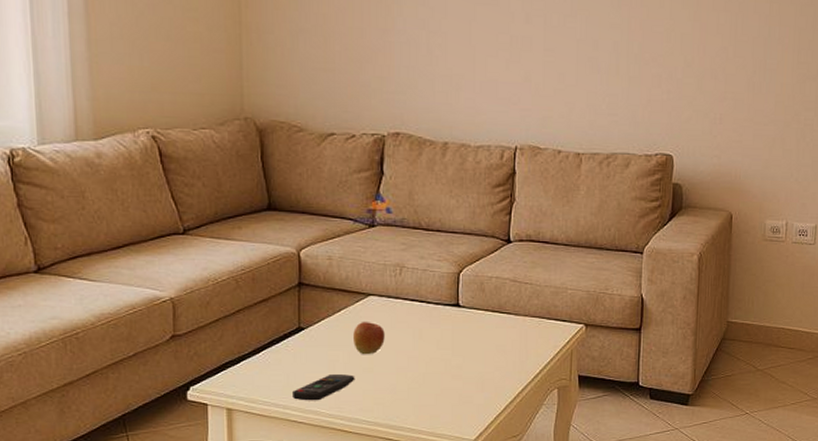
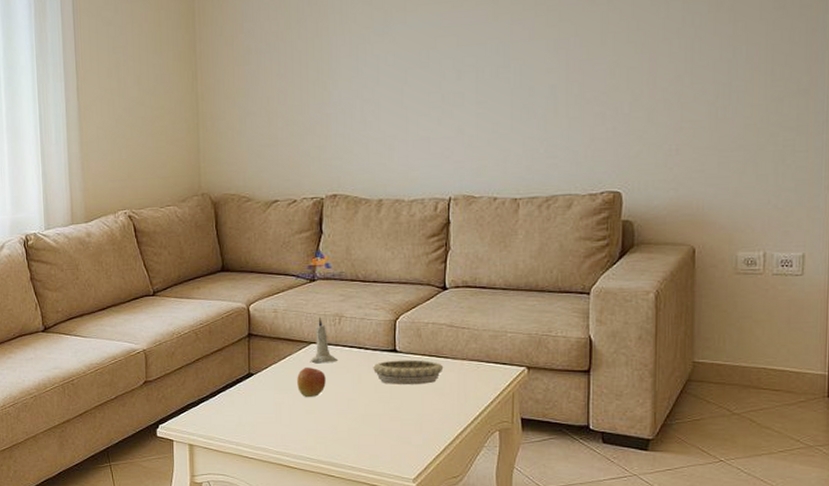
remote control: present [292,374,355,401] -> none [244,416,299,439]
candle: none [367,266,399,316] -> present [310,316,338,363]
decorative bowl: none [435,315,506,342] -> present [373,359,444,386]

